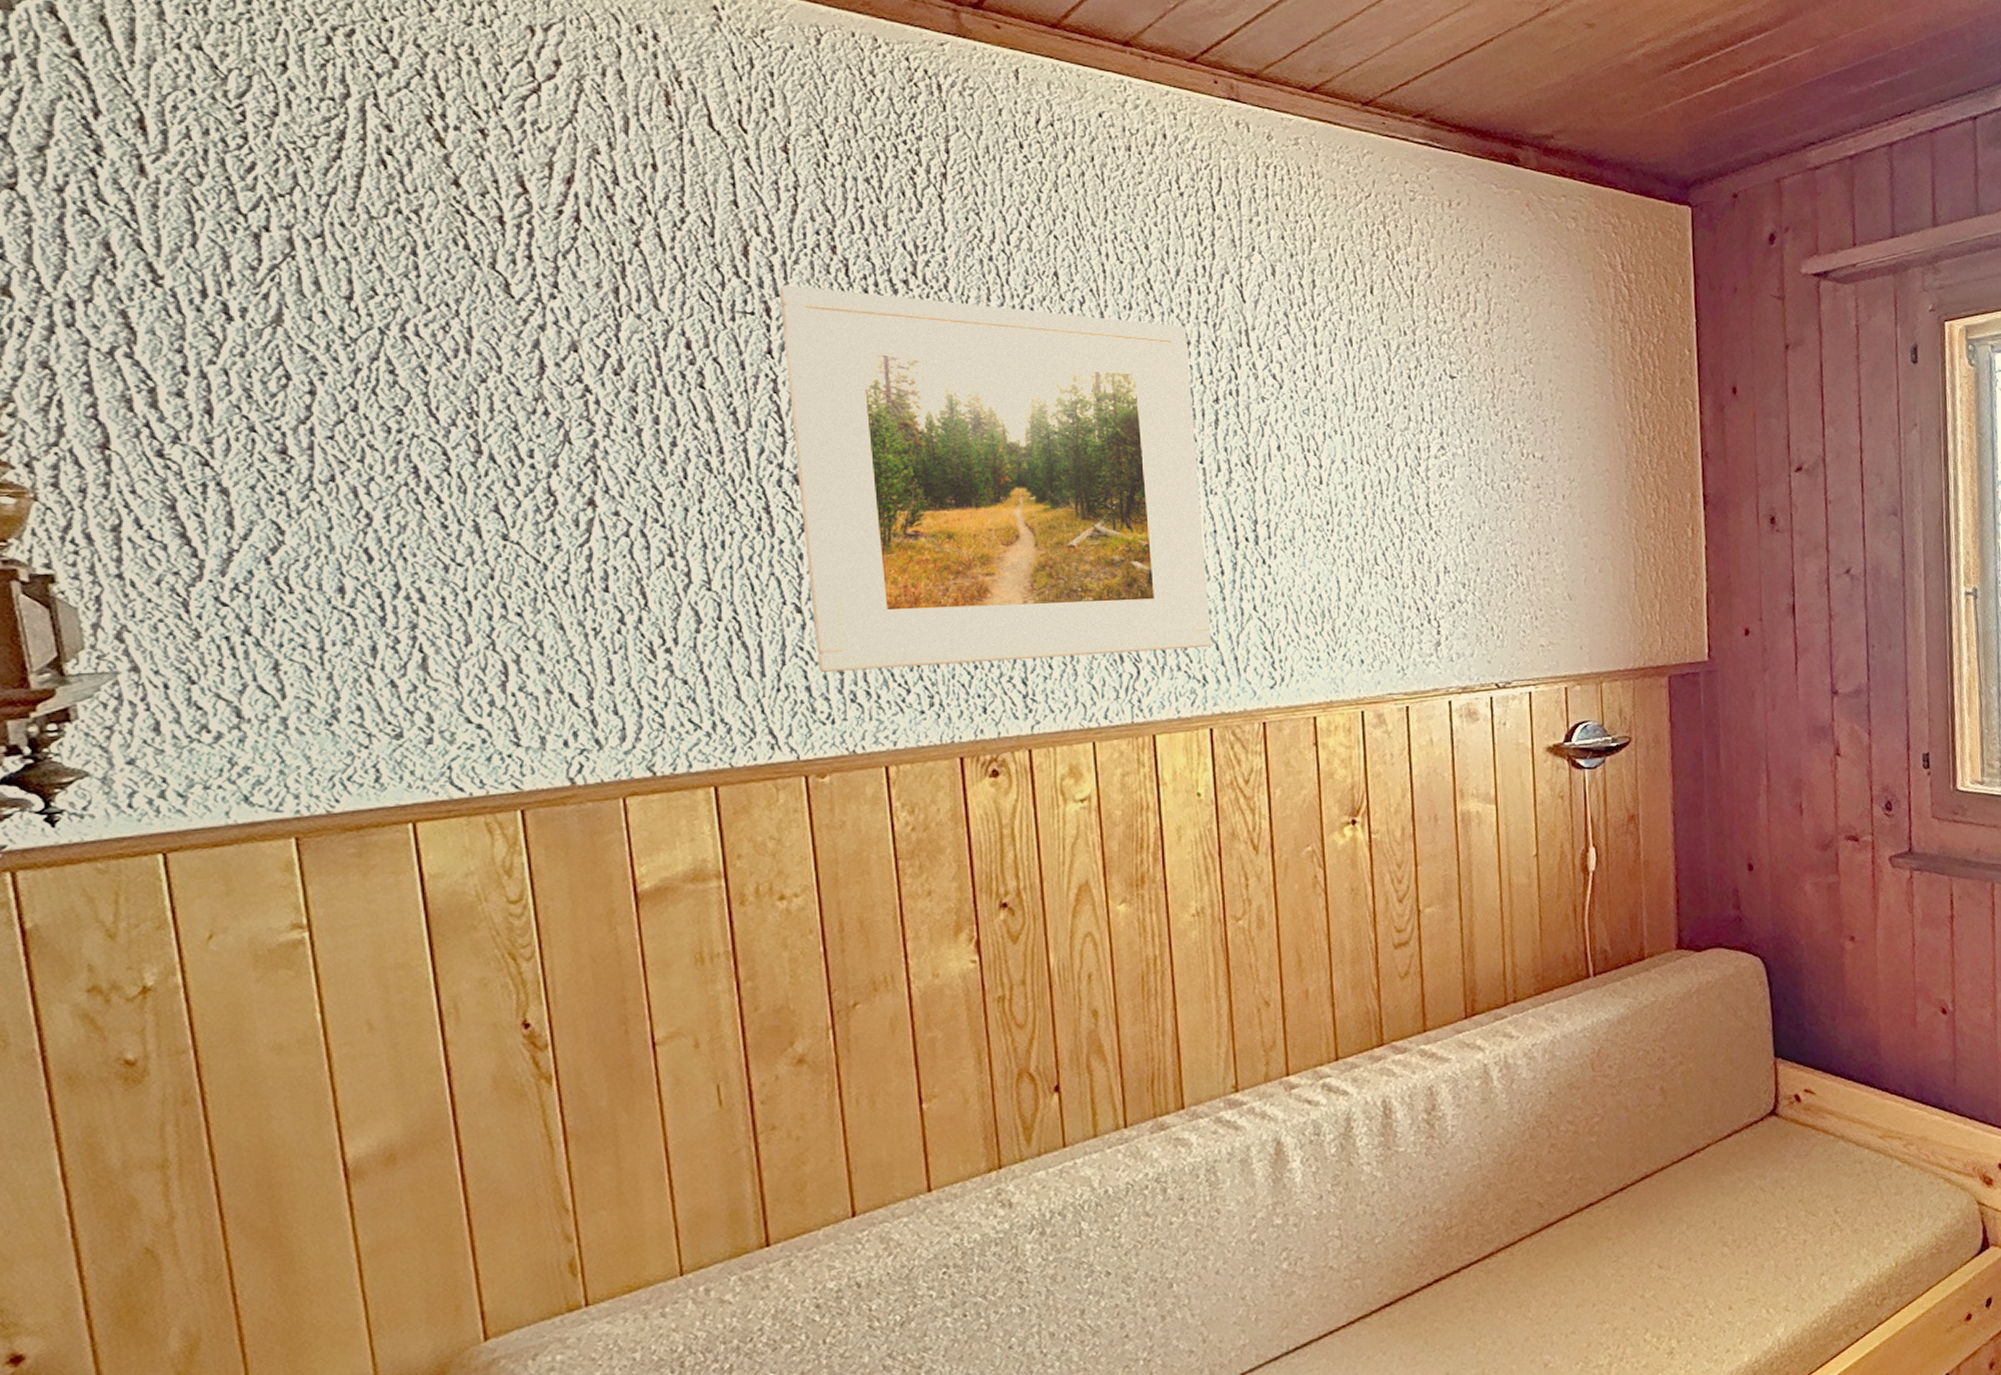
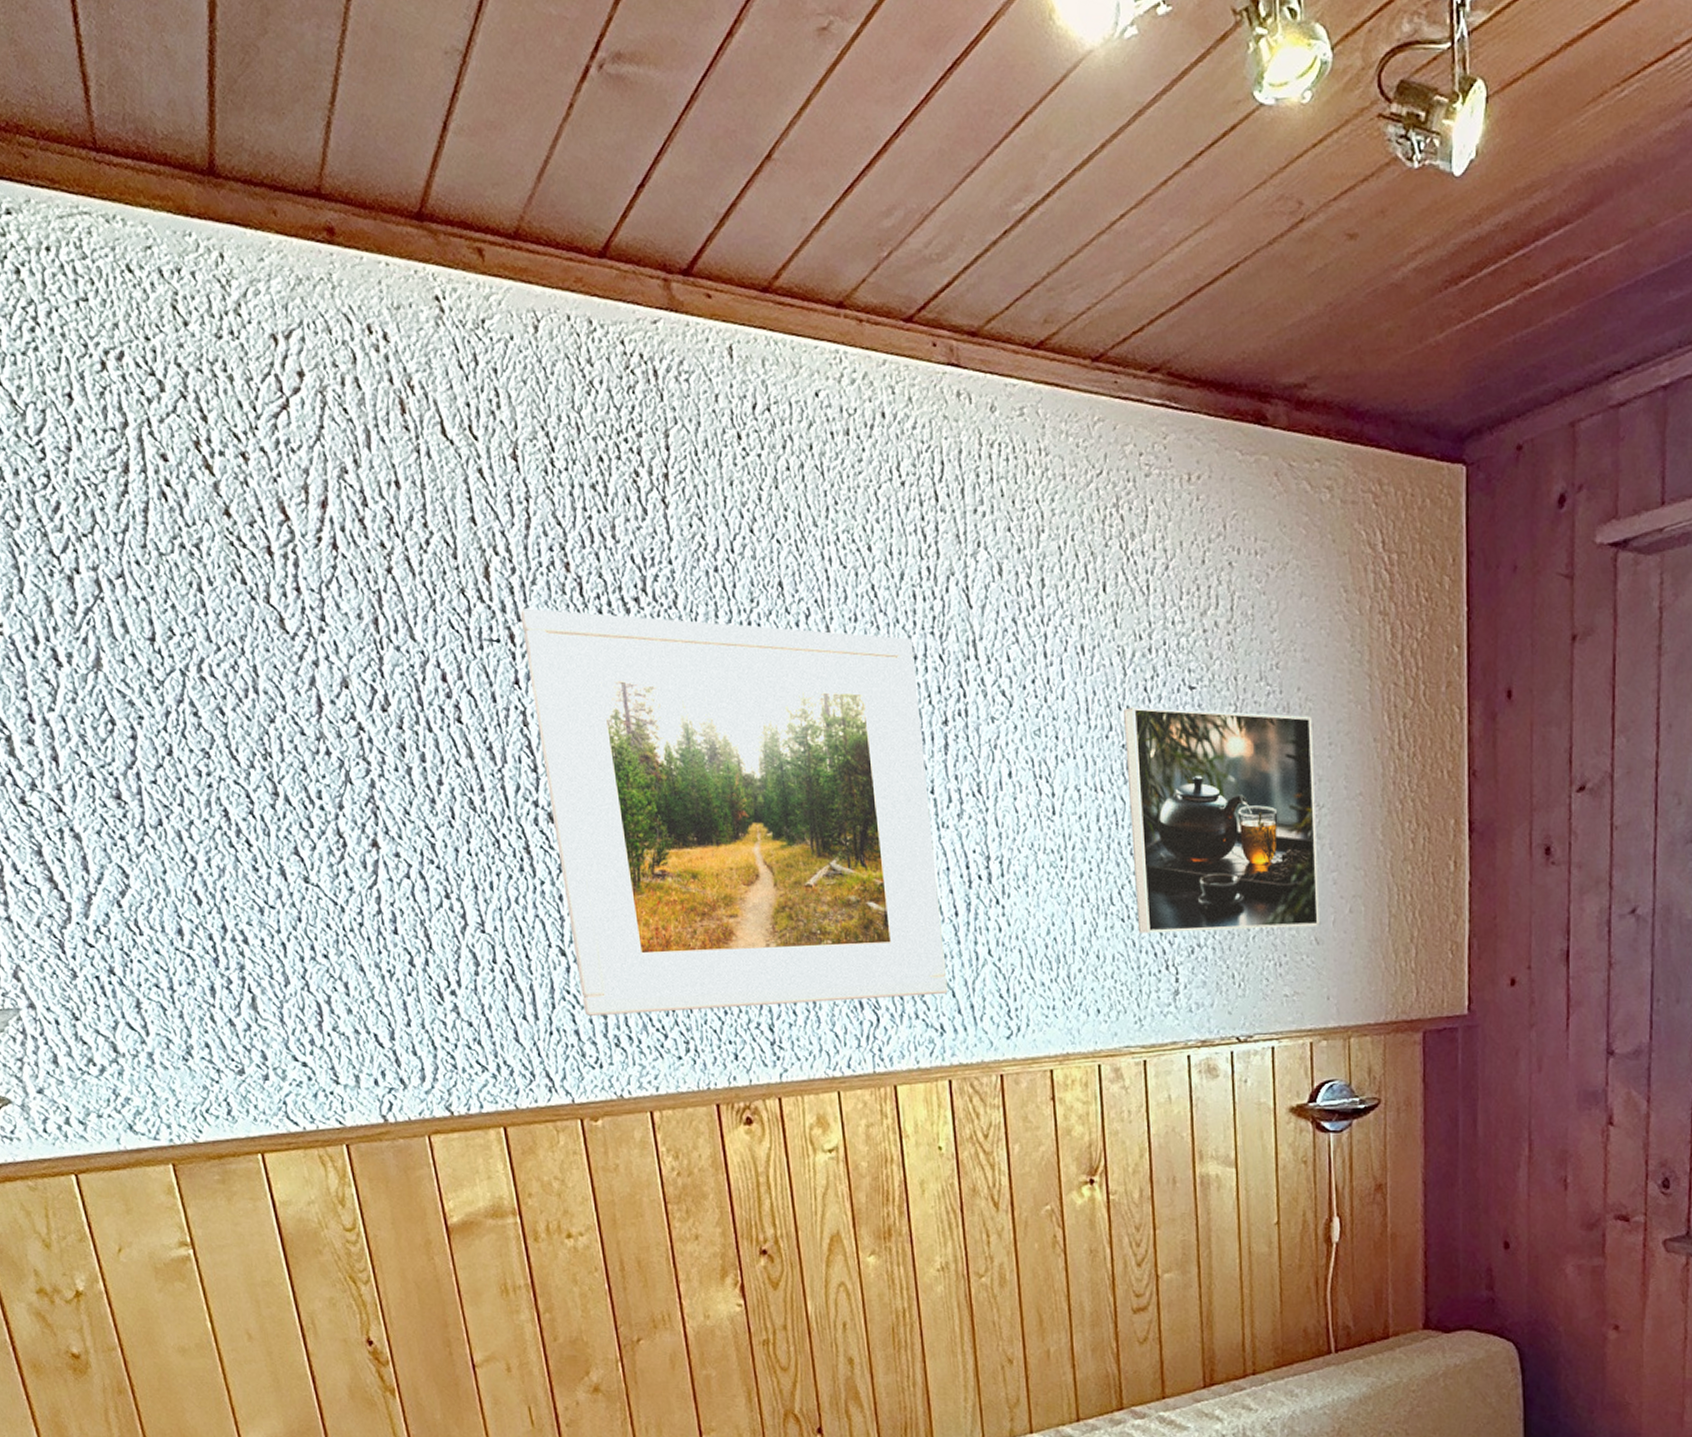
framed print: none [1389,391,1572,591] -> present [1124,706,1320,934]

